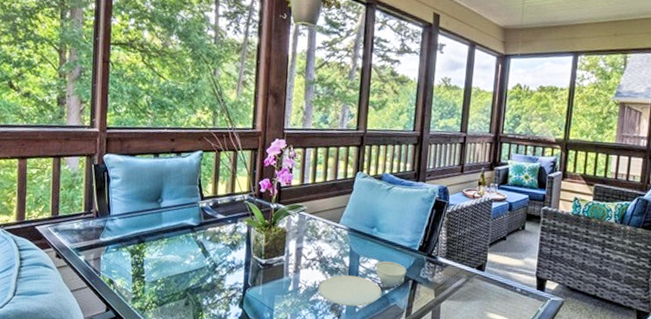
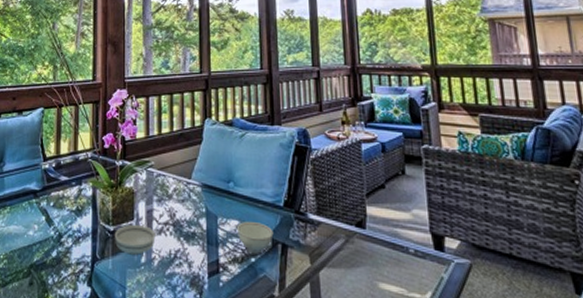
bowl: none [266,258,303,284] -> present [115,224,156,255]
plate: present [318,275,382,307] -> none [174,240,247,280]

